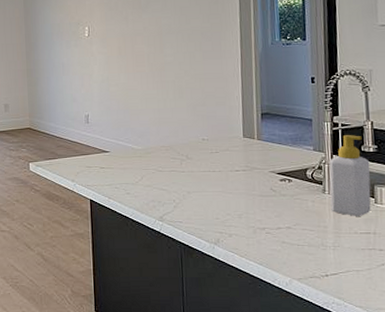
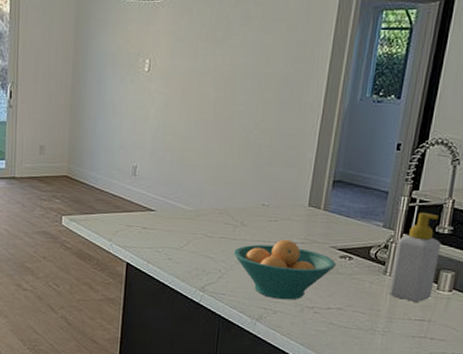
fruit bowl: none [184,168,277,223] -> present [234,239,336,300]

